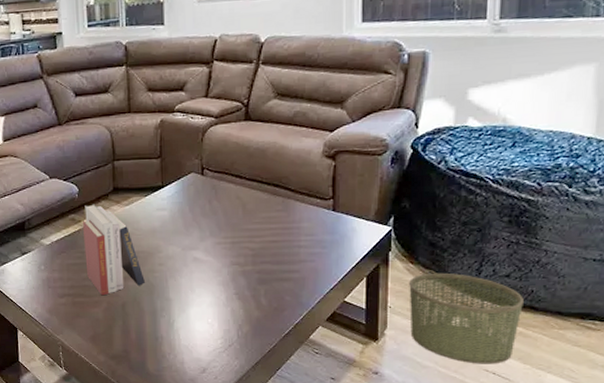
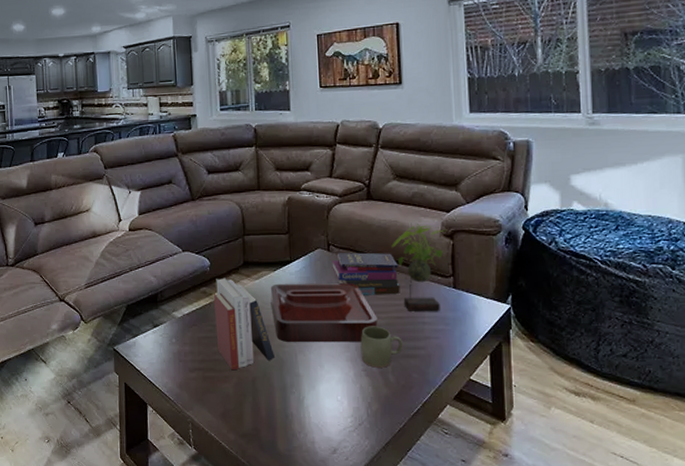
decorative tray: none [141,207,252,267] -> present [270,282,378,343]
books: none [205,176,276,220] -> present [331,252,400,296]
mug: none [233,250,277,291] -> present [360,326,403,368]
plant: none [269,145,330,235] -> present [391,224,448,311]
basket: present [409,270,525,364] -> none [531,349,644,447]

